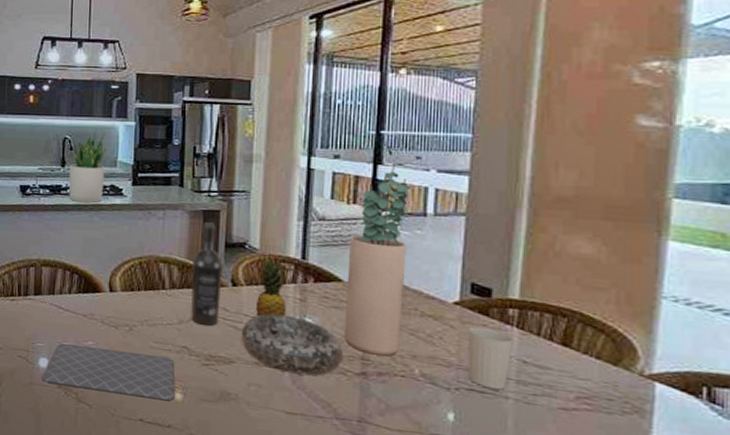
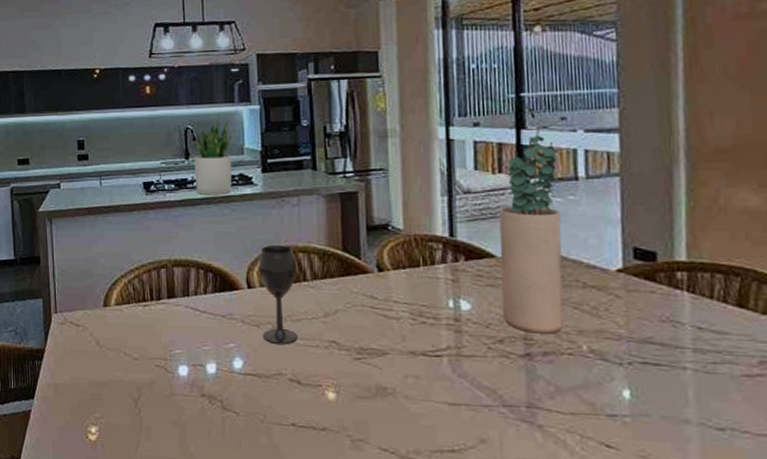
placemat: present [42,344,175,401] -> none [183,349,328,401]
wine glass: none [120,253,157,346] -> present [258,245,298,344]
wine bottle: present [191,222,223,326] -> none [333,205,368,316]
decorative bowl: present [240,314,344,376] -> none [392,298,505,362]
fruit: present [255,257,287,317] -> none [405,238,439,303]
cup: present [467,327,513,390] -> none [636,294,686,361]

